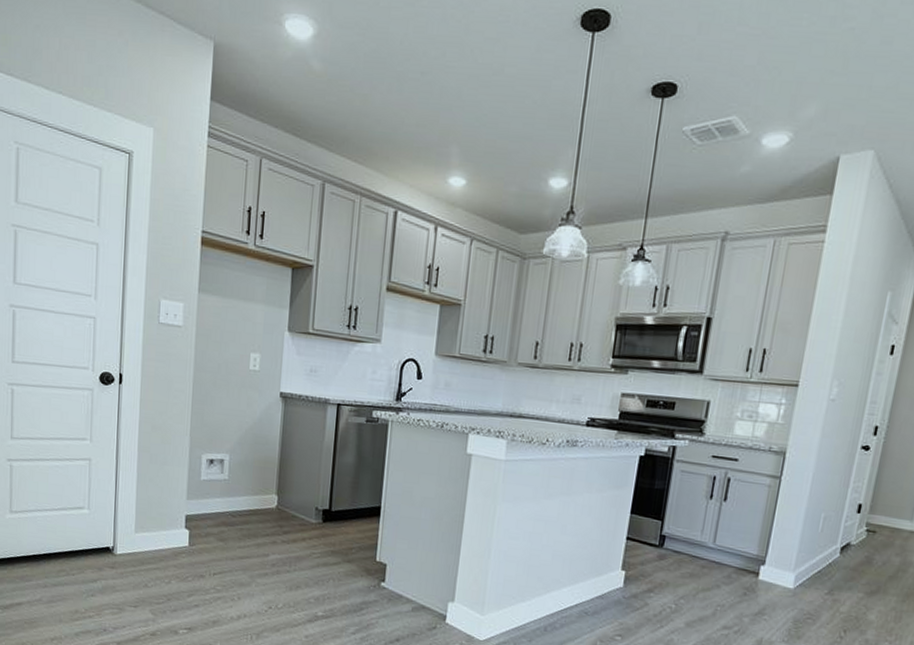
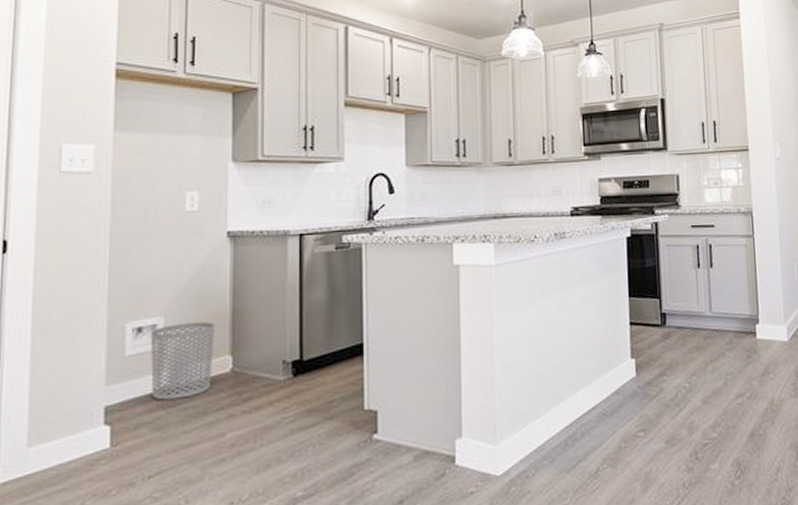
waste bin: none [218,461,266,522] -> present [150,321,215,401]

